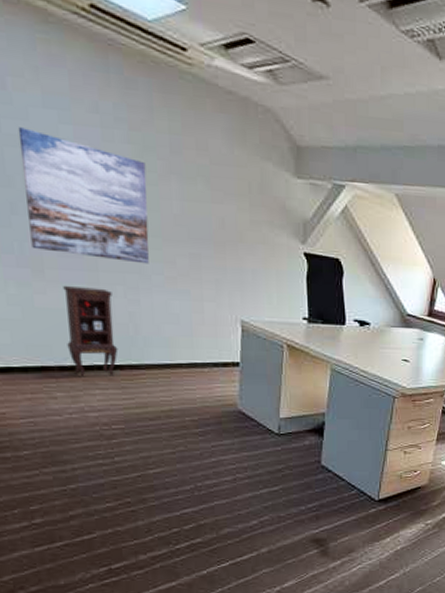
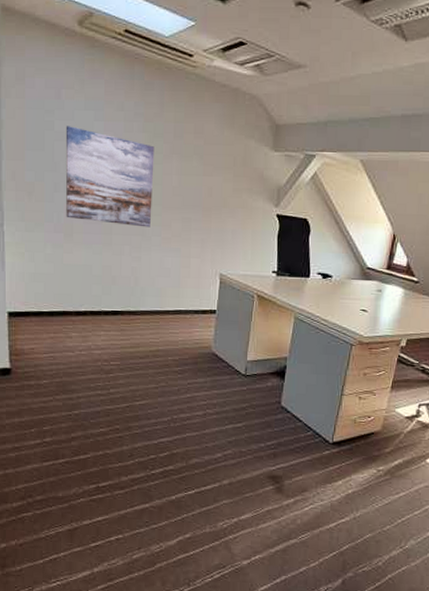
cabinet: present [63,285,118,377] -> none [83,246,121,321]

